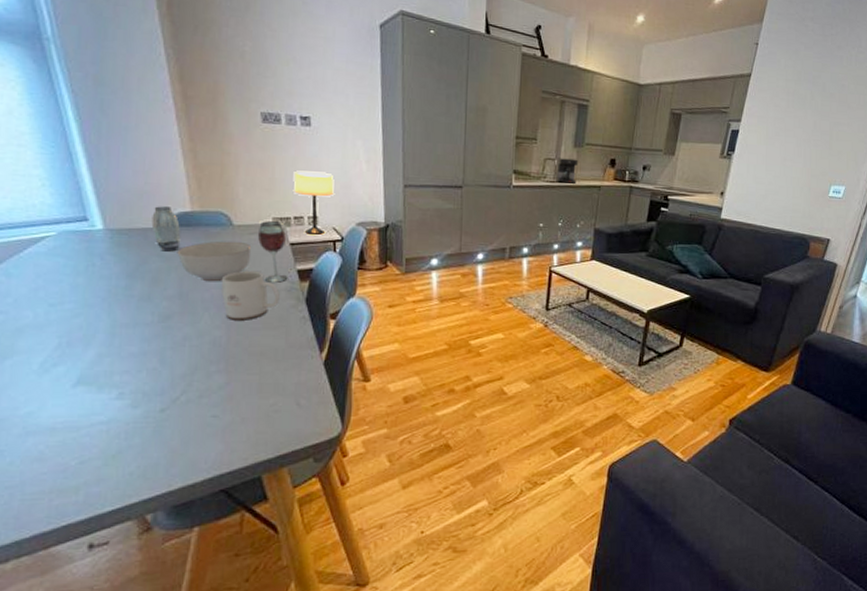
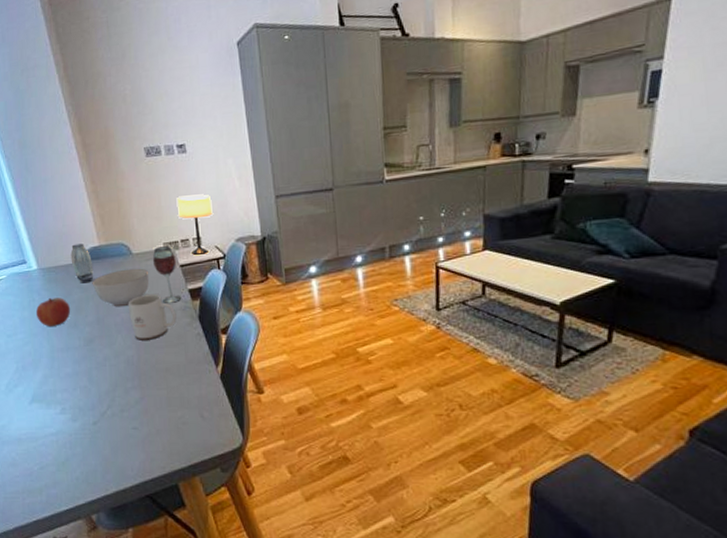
fruit: none [94,265,145,297] -> present [35,297,71,327]
coffee maker: present [556,158,579,184] -> none [431,140,457,169]

